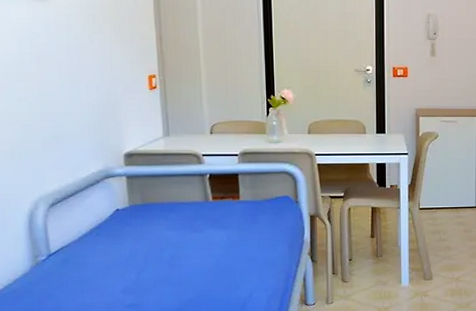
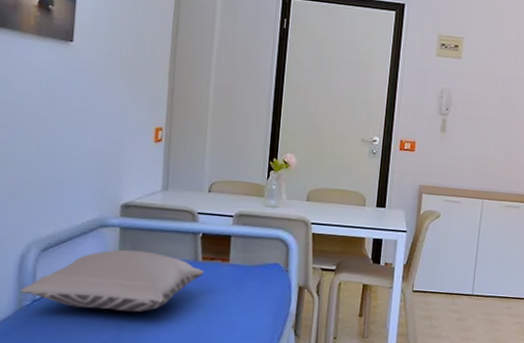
pillow: none [34,197,216,257] -> present [21,249,204,312]

